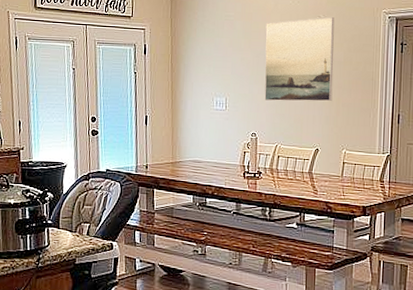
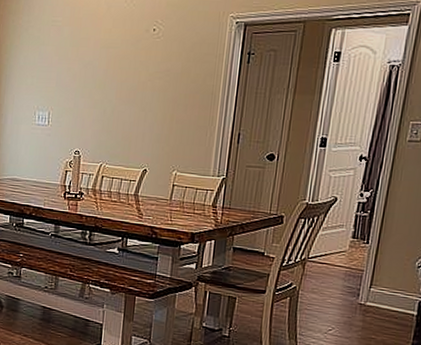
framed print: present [264,16,335,102] -> none [90,21,174,118]

